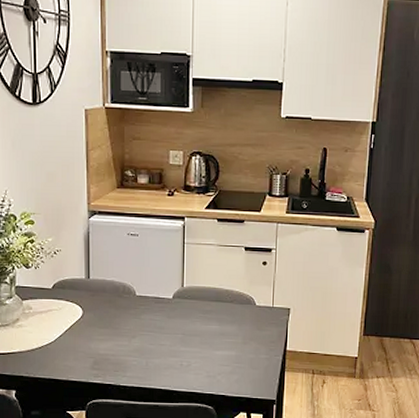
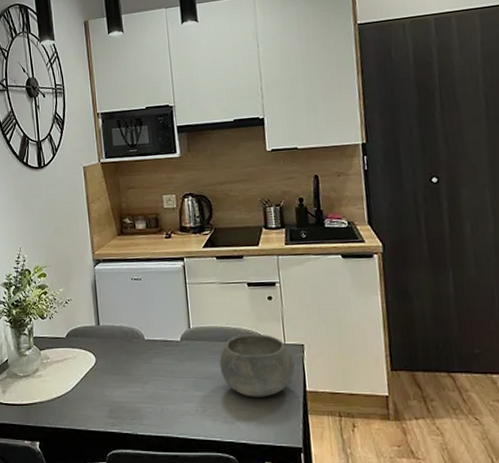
bowl: none [209,296,279,355] -> present [219,334,295,397]

